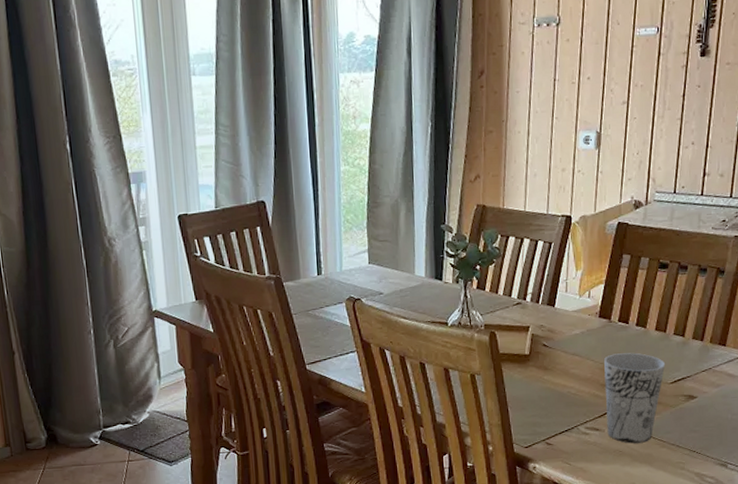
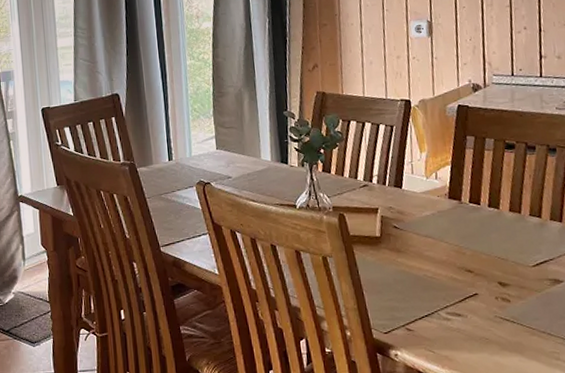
cup: present [604,352,666,444] -> none [459,234,525,331]

